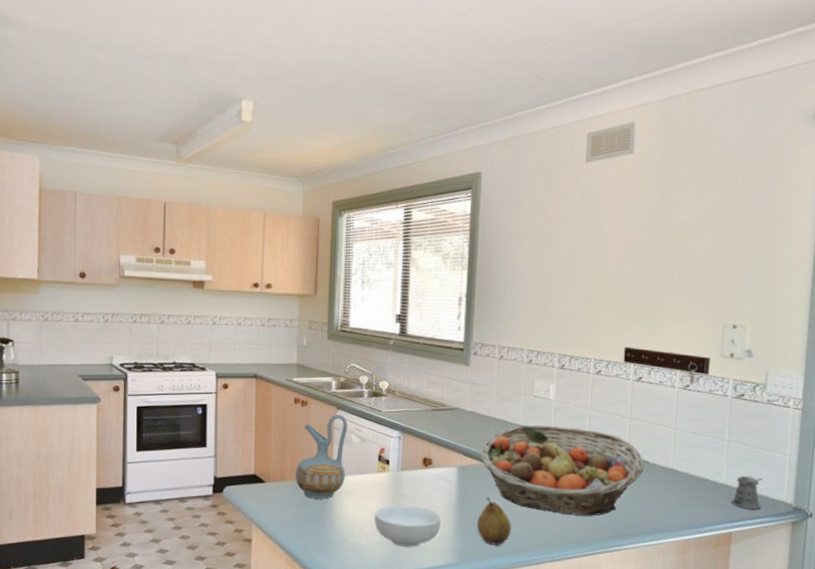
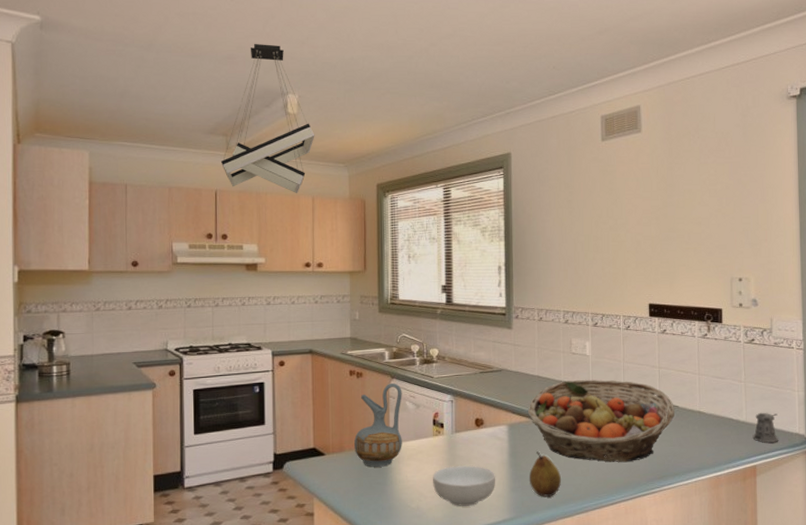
pendant light: none [170,43,270,209] -> present [220,43,315,194]

